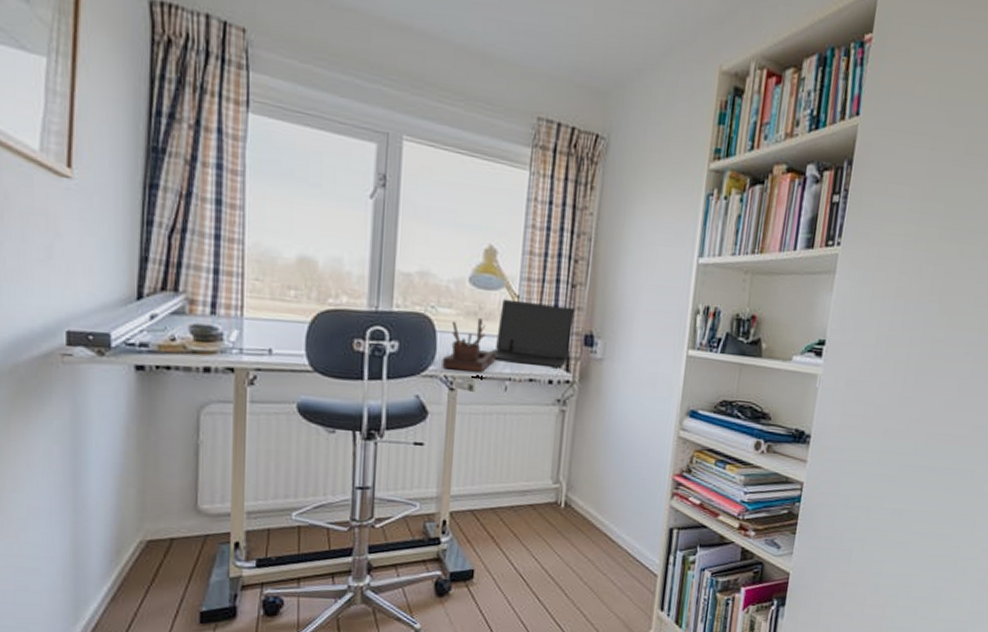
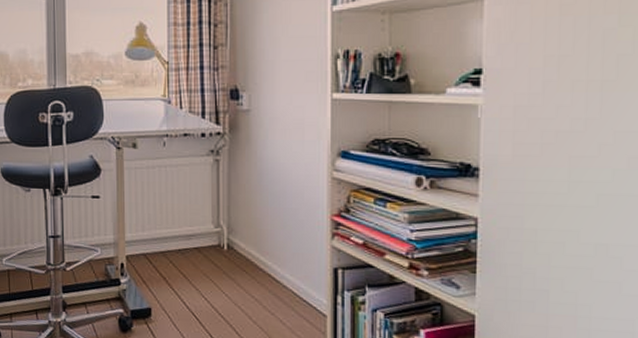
desk organizer: present [442,318,496,372] -> none [109,85,153,132]
laptop: present [489,298,575,369] -> none [147,66,219,122]

